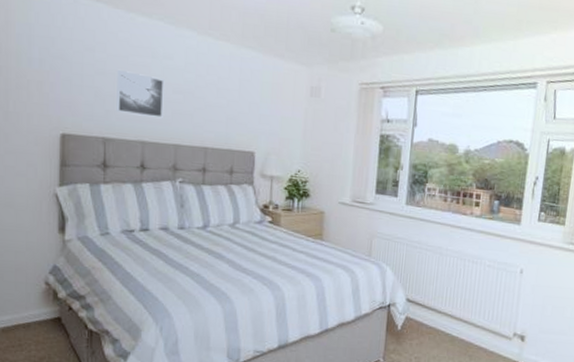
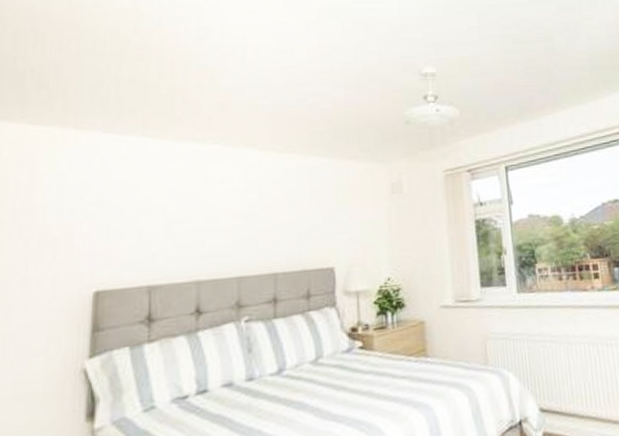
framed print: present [116,69,164,119] -> none [164,204,222,253]

